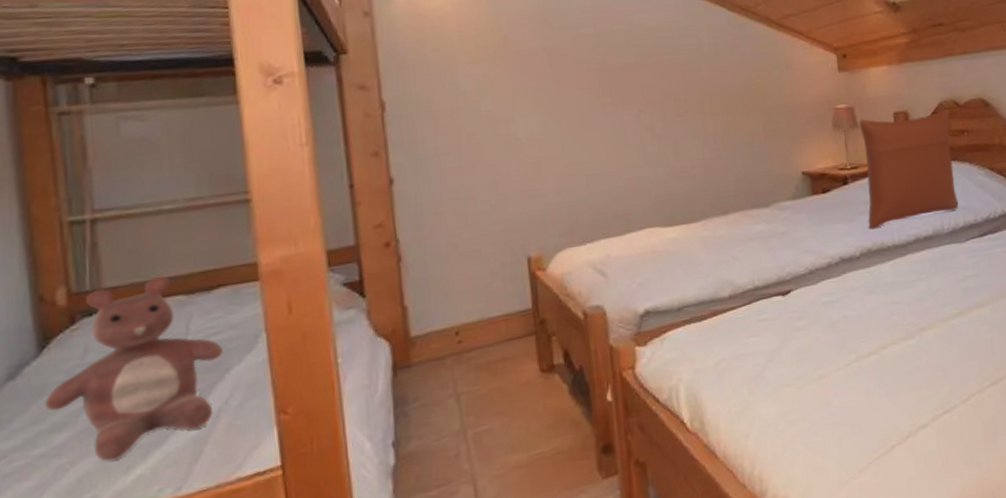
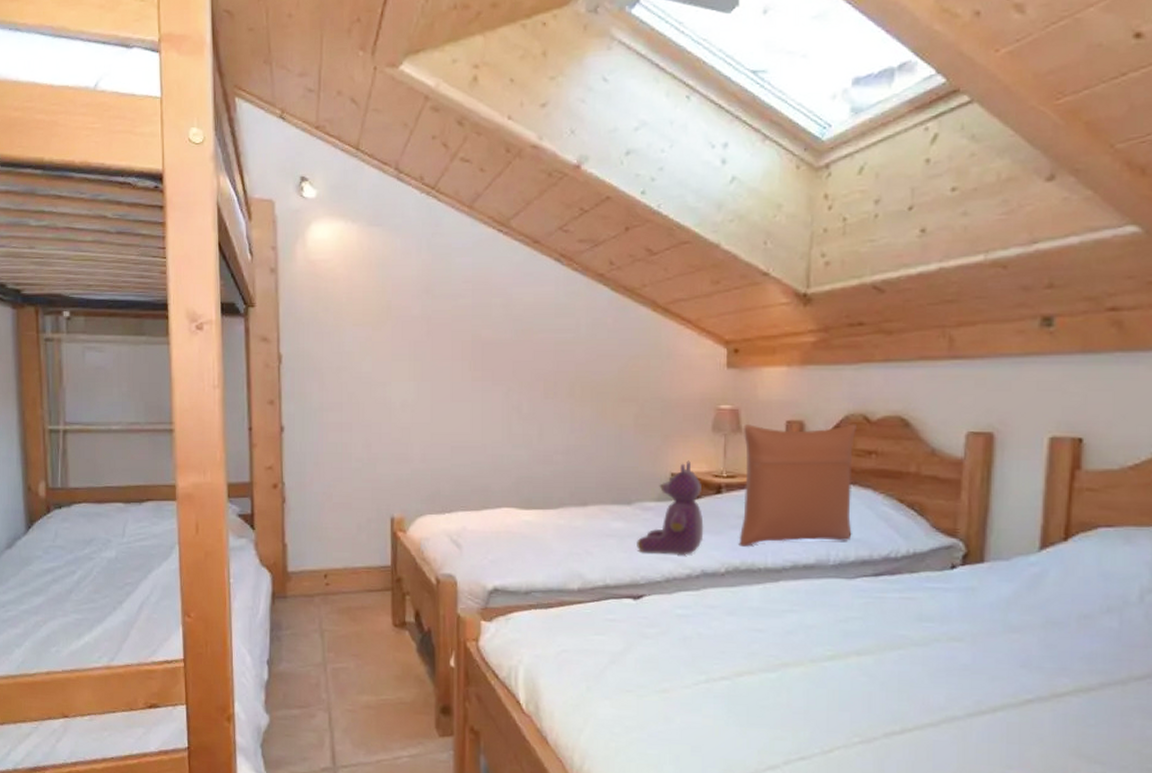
stuffed animal: present [44,275,223,462] -> none [29,484,147,626]
teddy bear: none [779,158,838,250] -> present [637,460,704,554]

